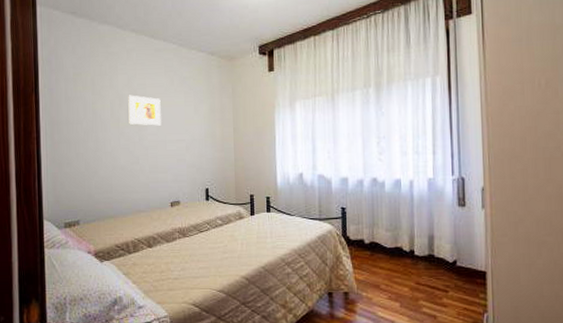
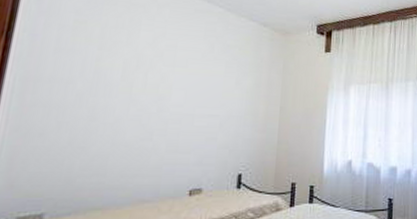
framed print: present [128,95,161,126] -> none [146,56,194,96]

